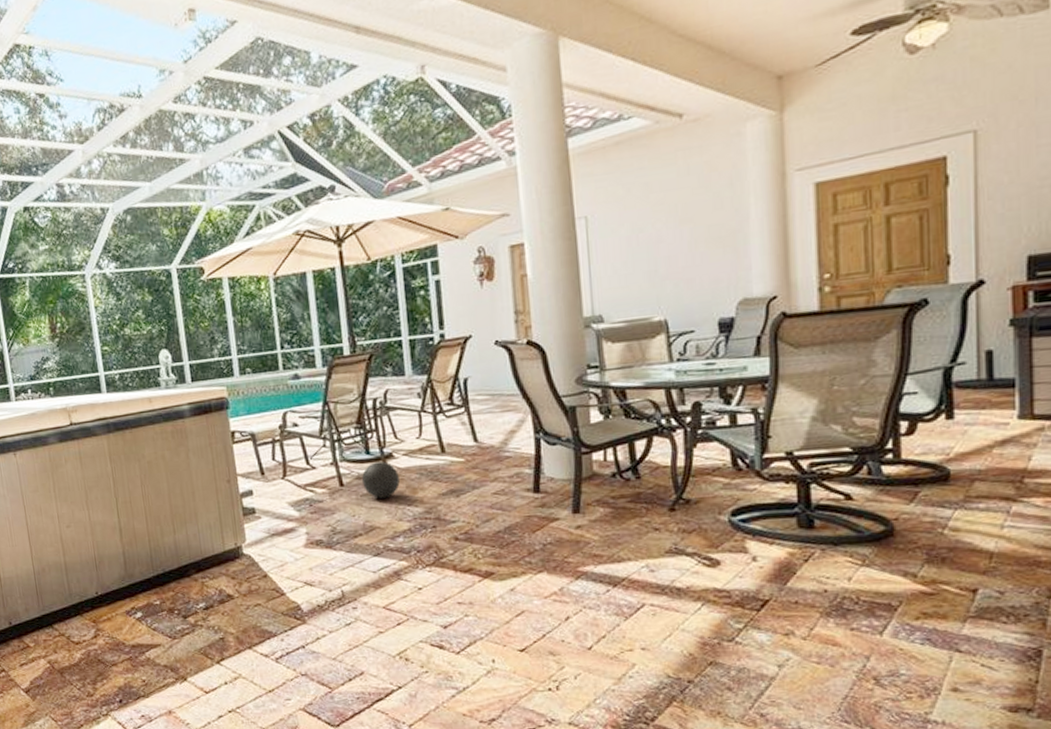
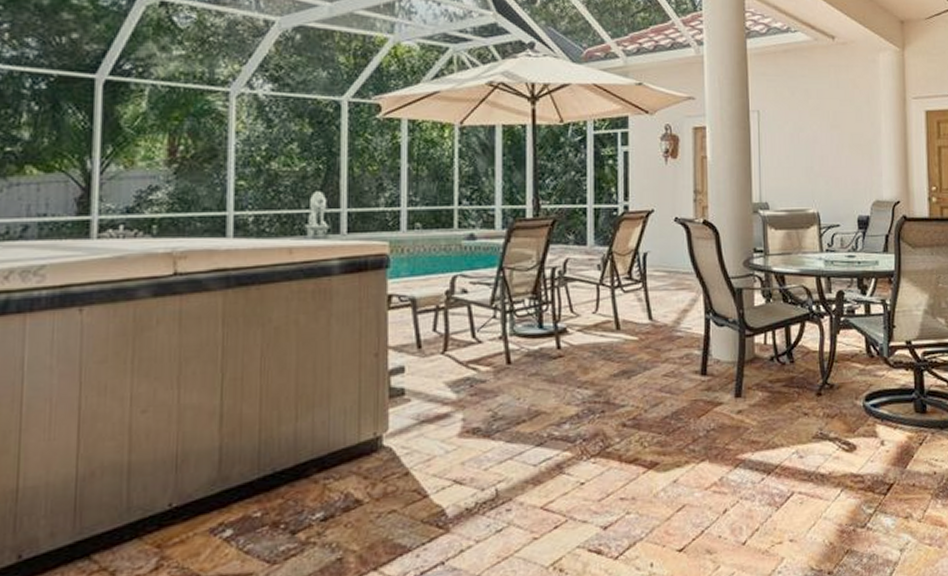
ball: present [361,461,400,499] -> none [531,337,571,379]

